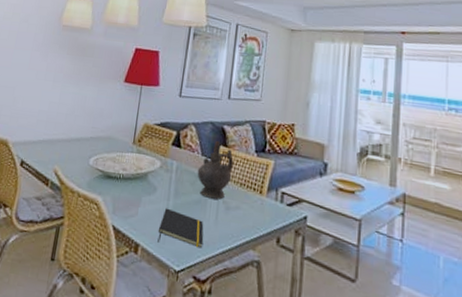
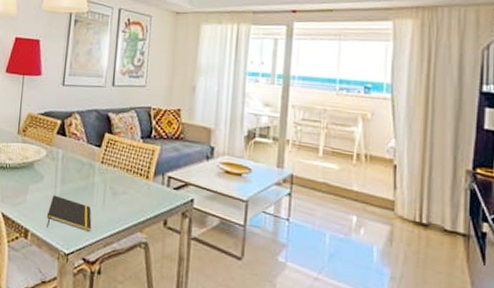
ceremonial vessel: present [197,140,234,200] -> none [83,127,119,186]

